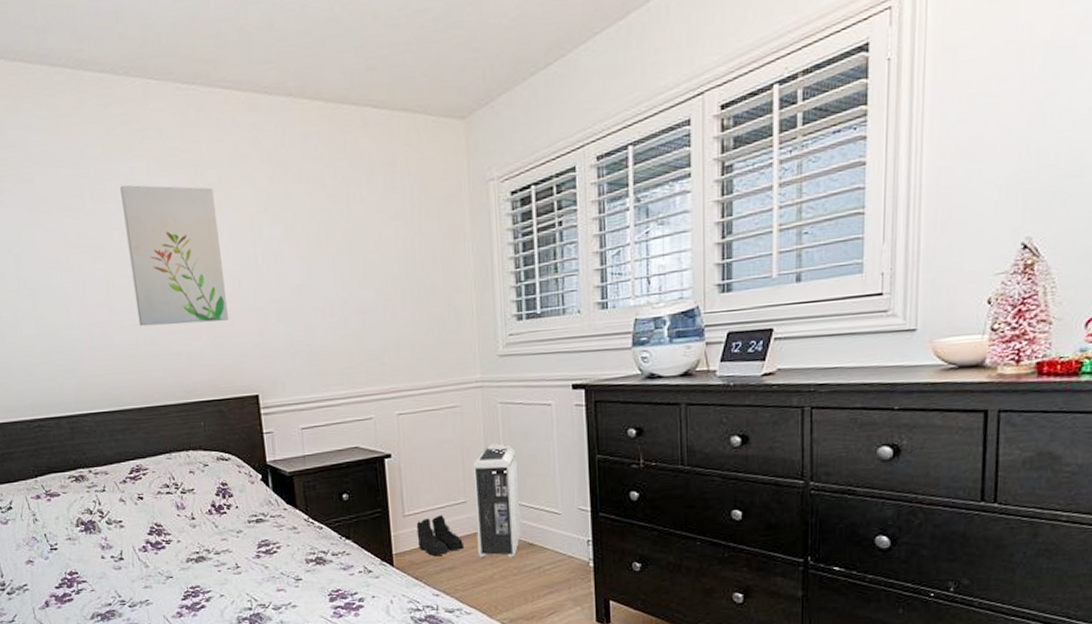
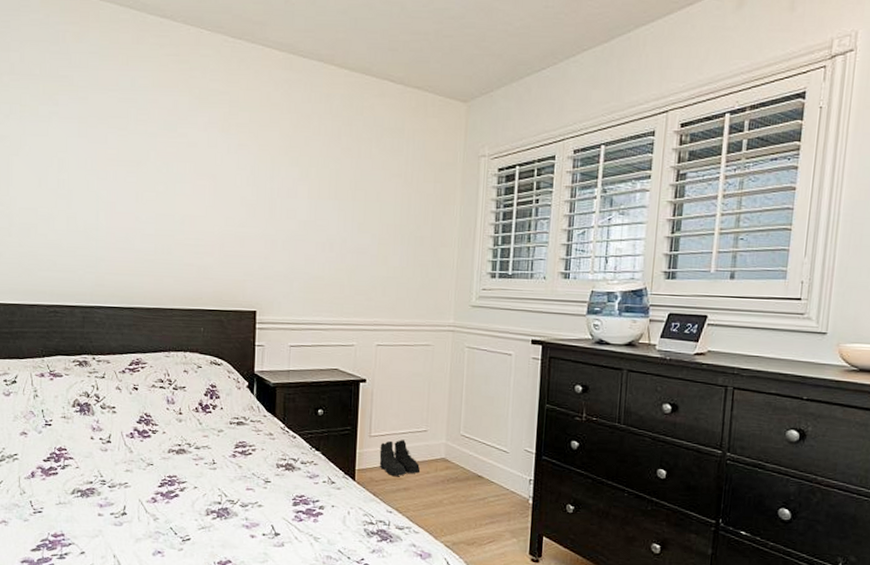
wall art: present [120,184,229,327] -> none [160,113,243,243]
air purifier: present [472,443,523,558] -> none [432,381,478,487]

